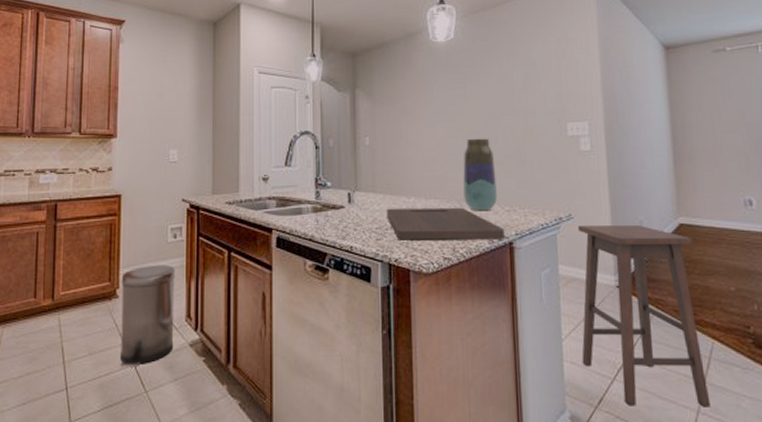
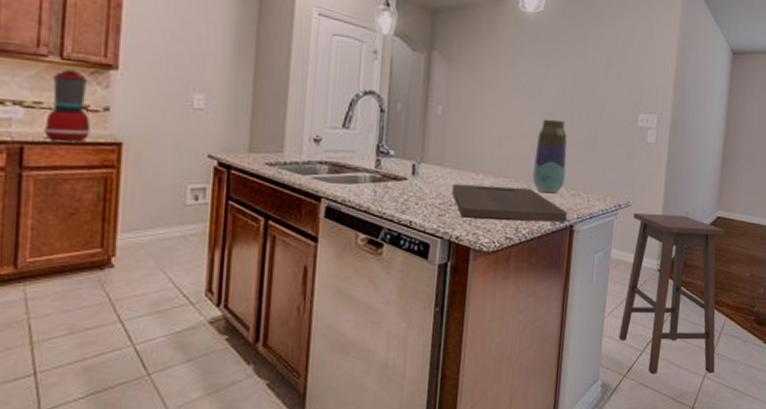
blender: none [70,142,100,198] -> present [44,69,91,143]
pedal bin: present [120,264,175,367] -> none [114,230,194,348]

